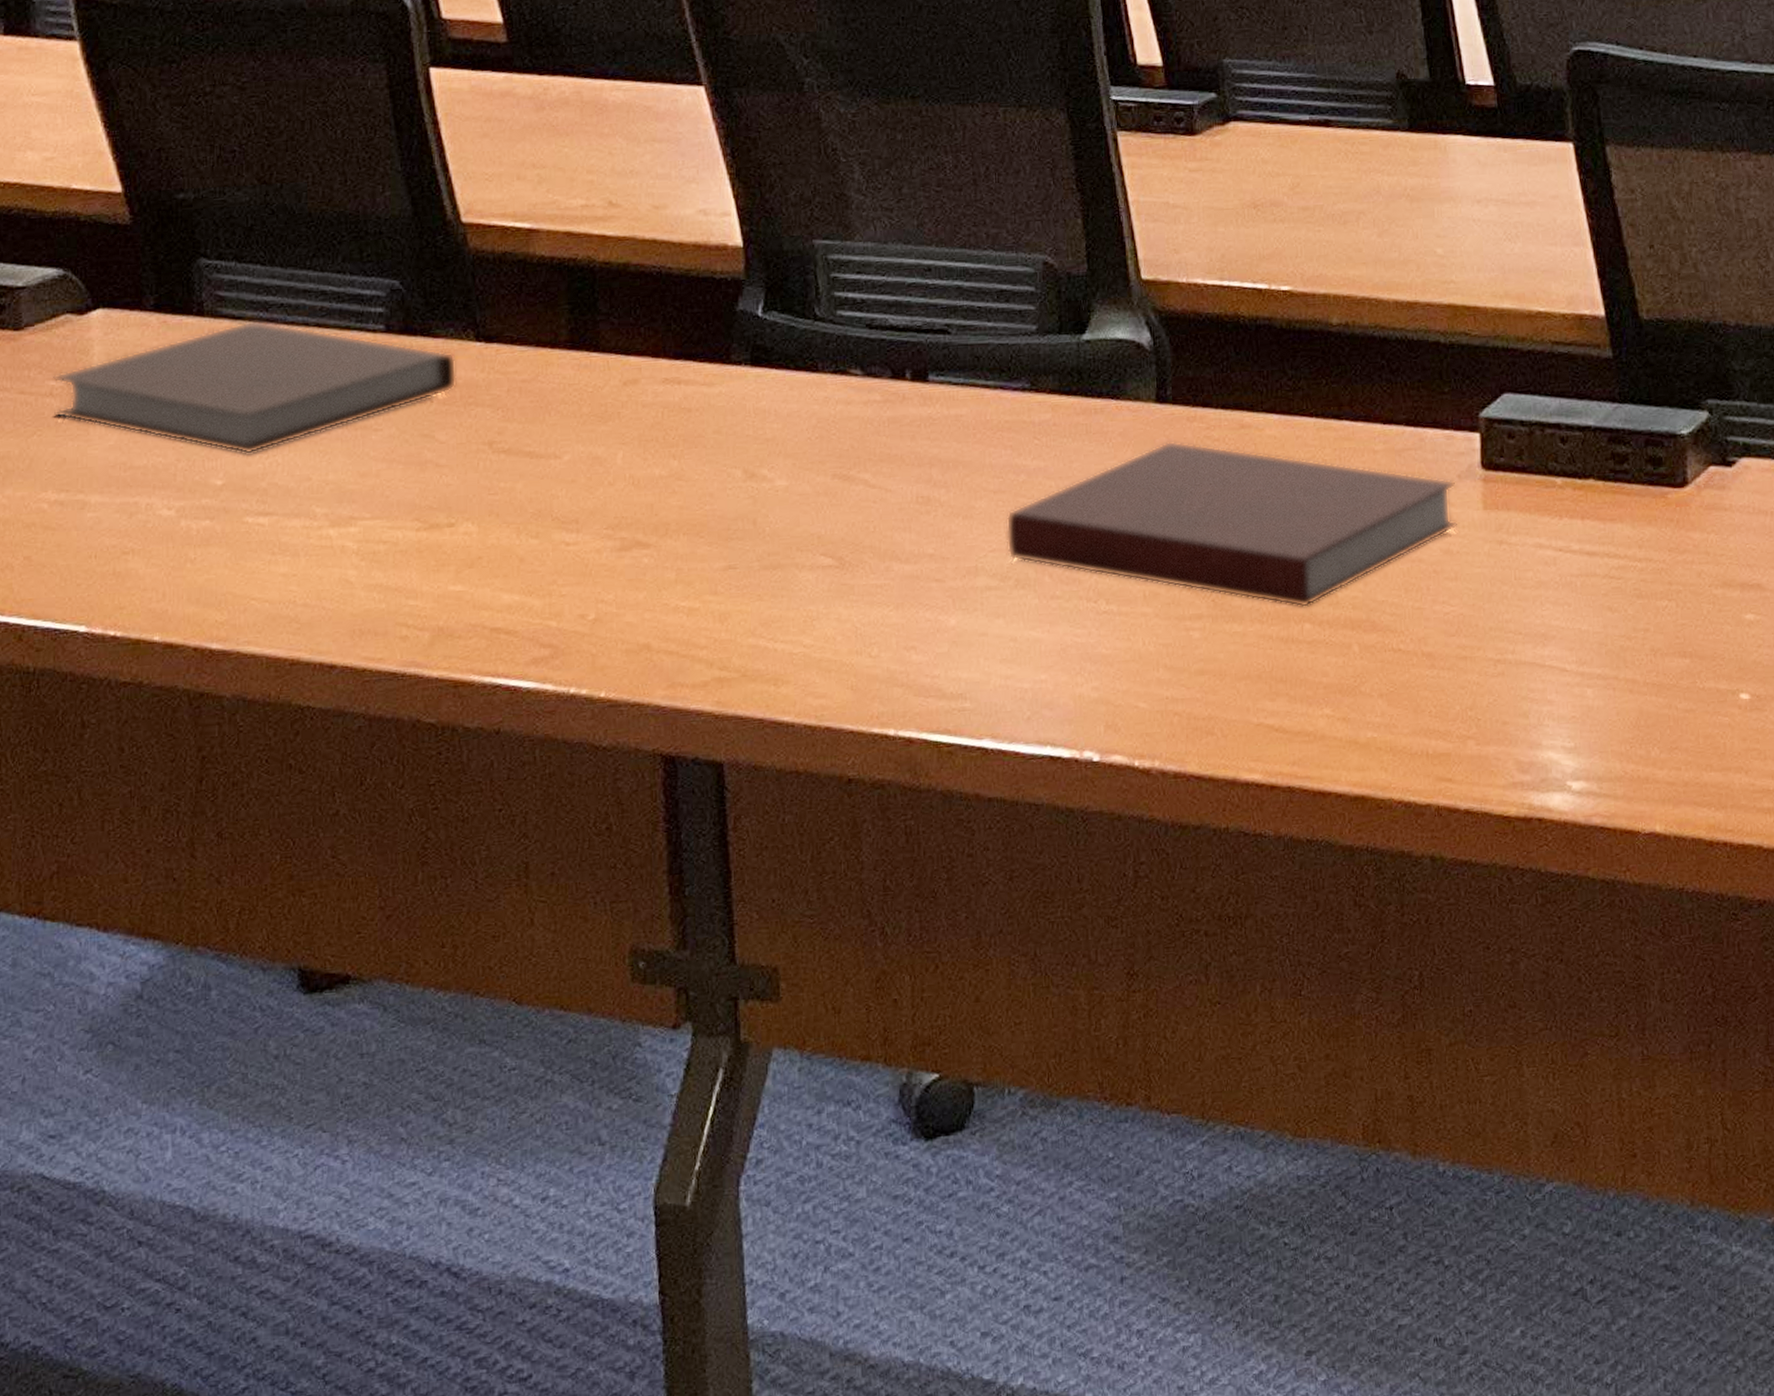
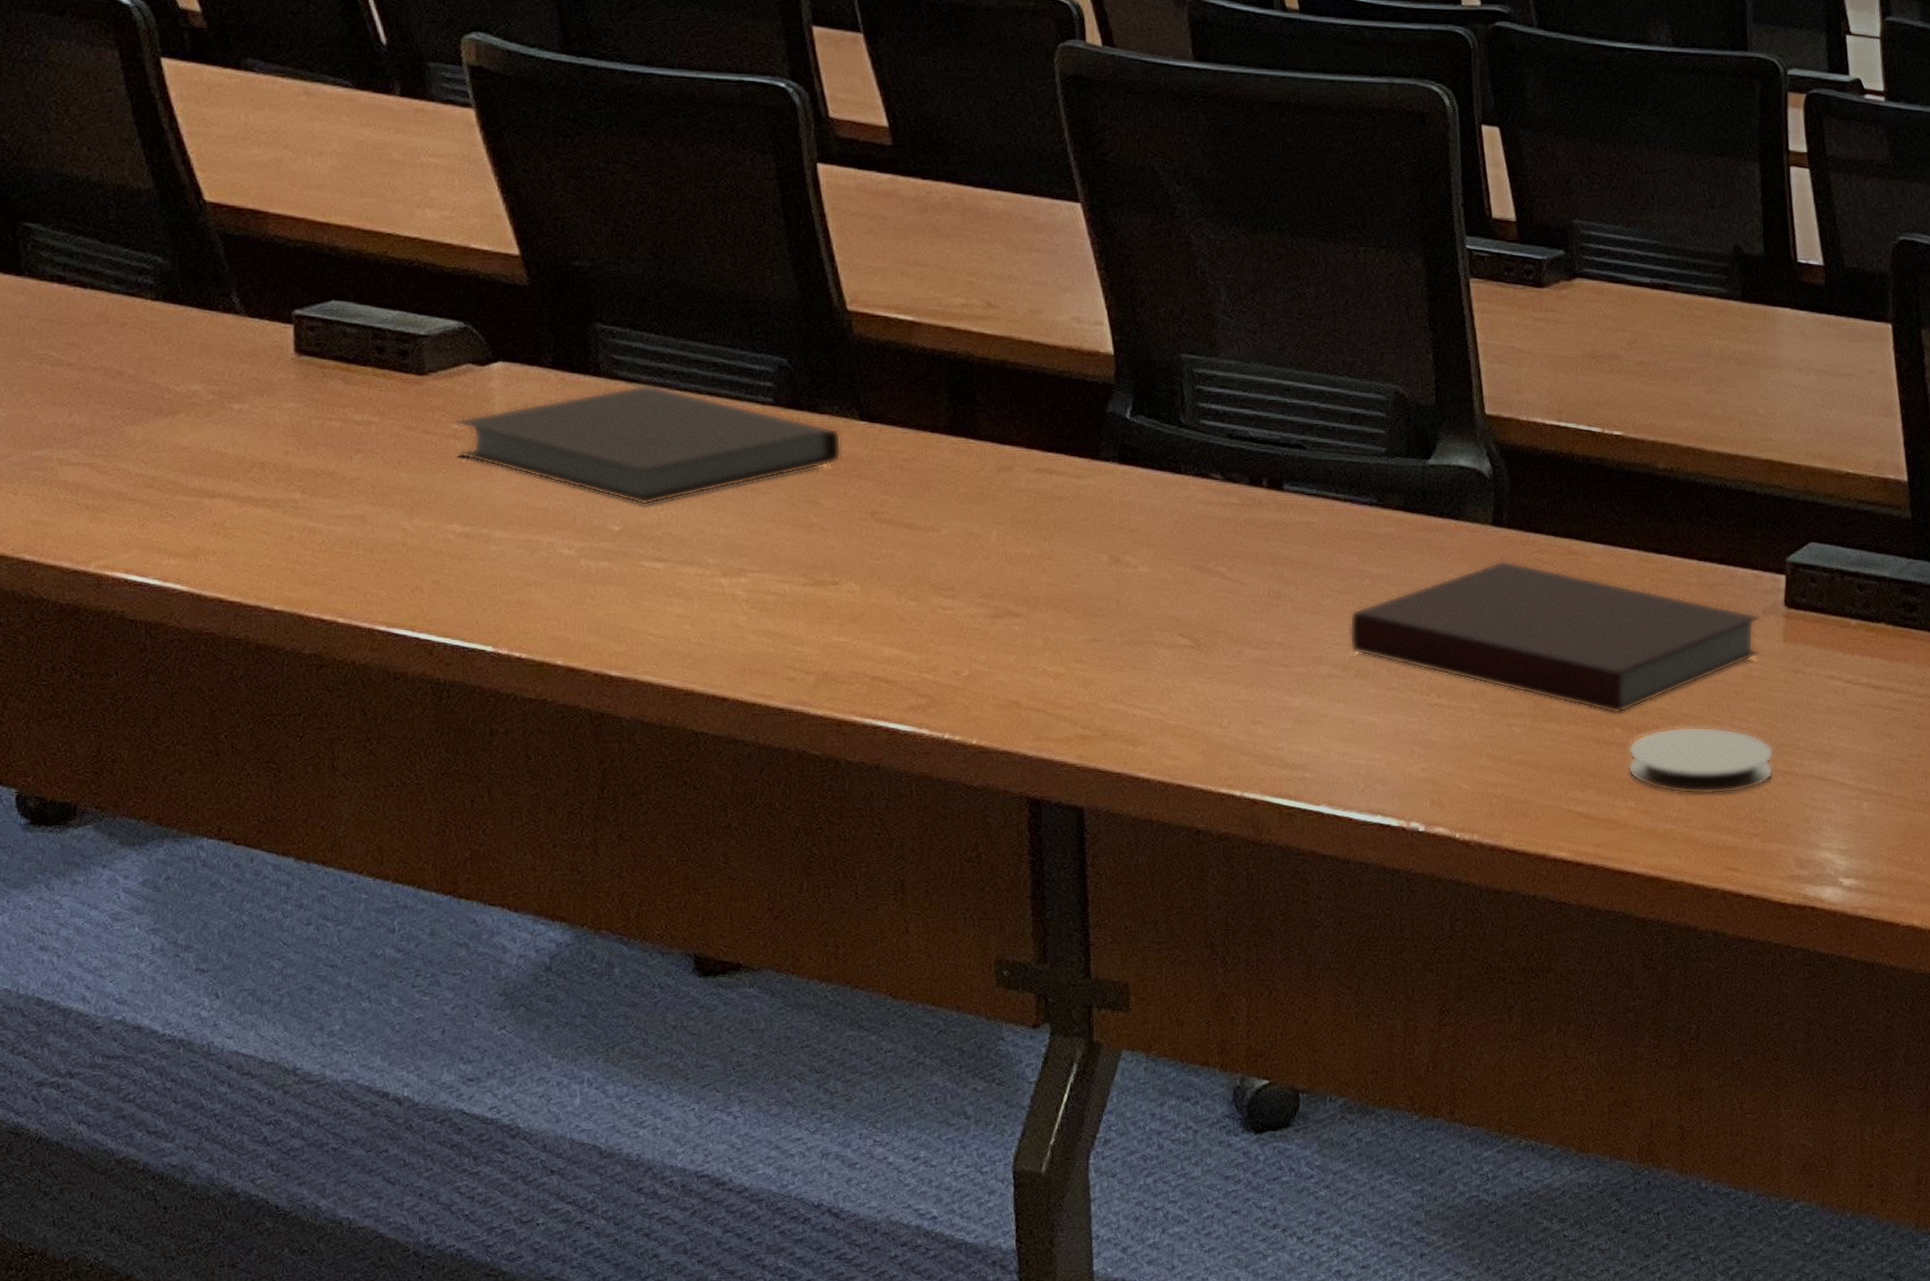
coaster: none [1320,613,1484,695] -> present [1628,726,1775,794]

